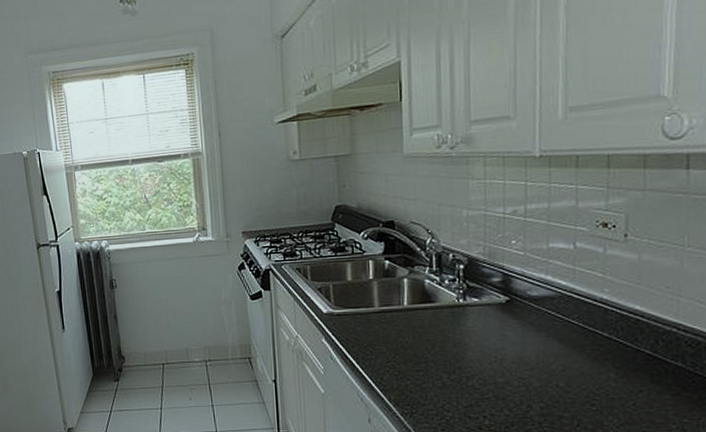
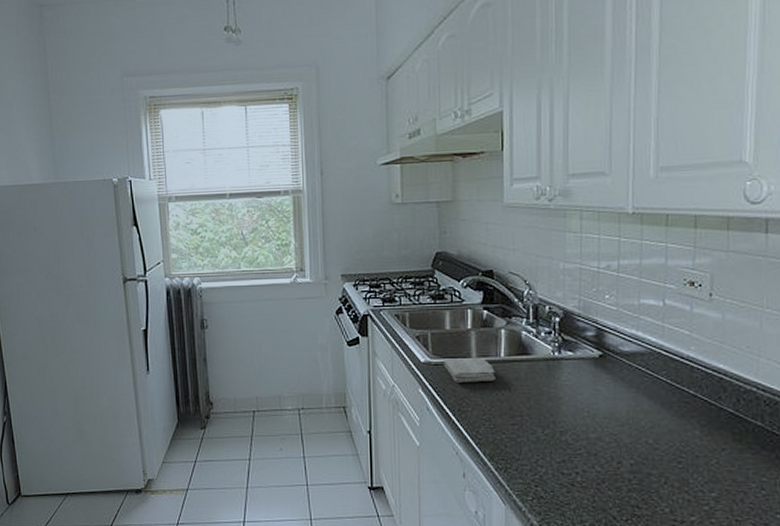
washcloth: none [345,306,399,332] -> present [443,357,495,383]

